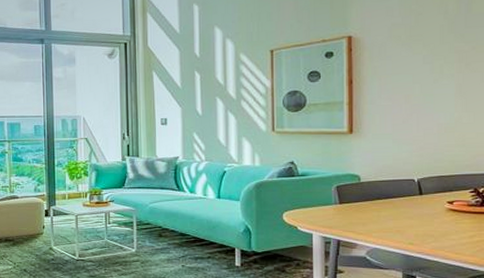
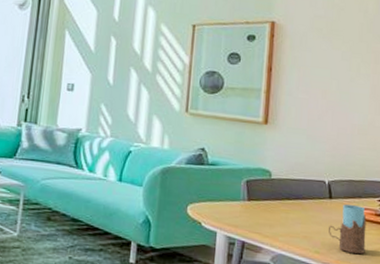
drinking glass: none [421,199,459,243] -> present [329,204,367,255]

